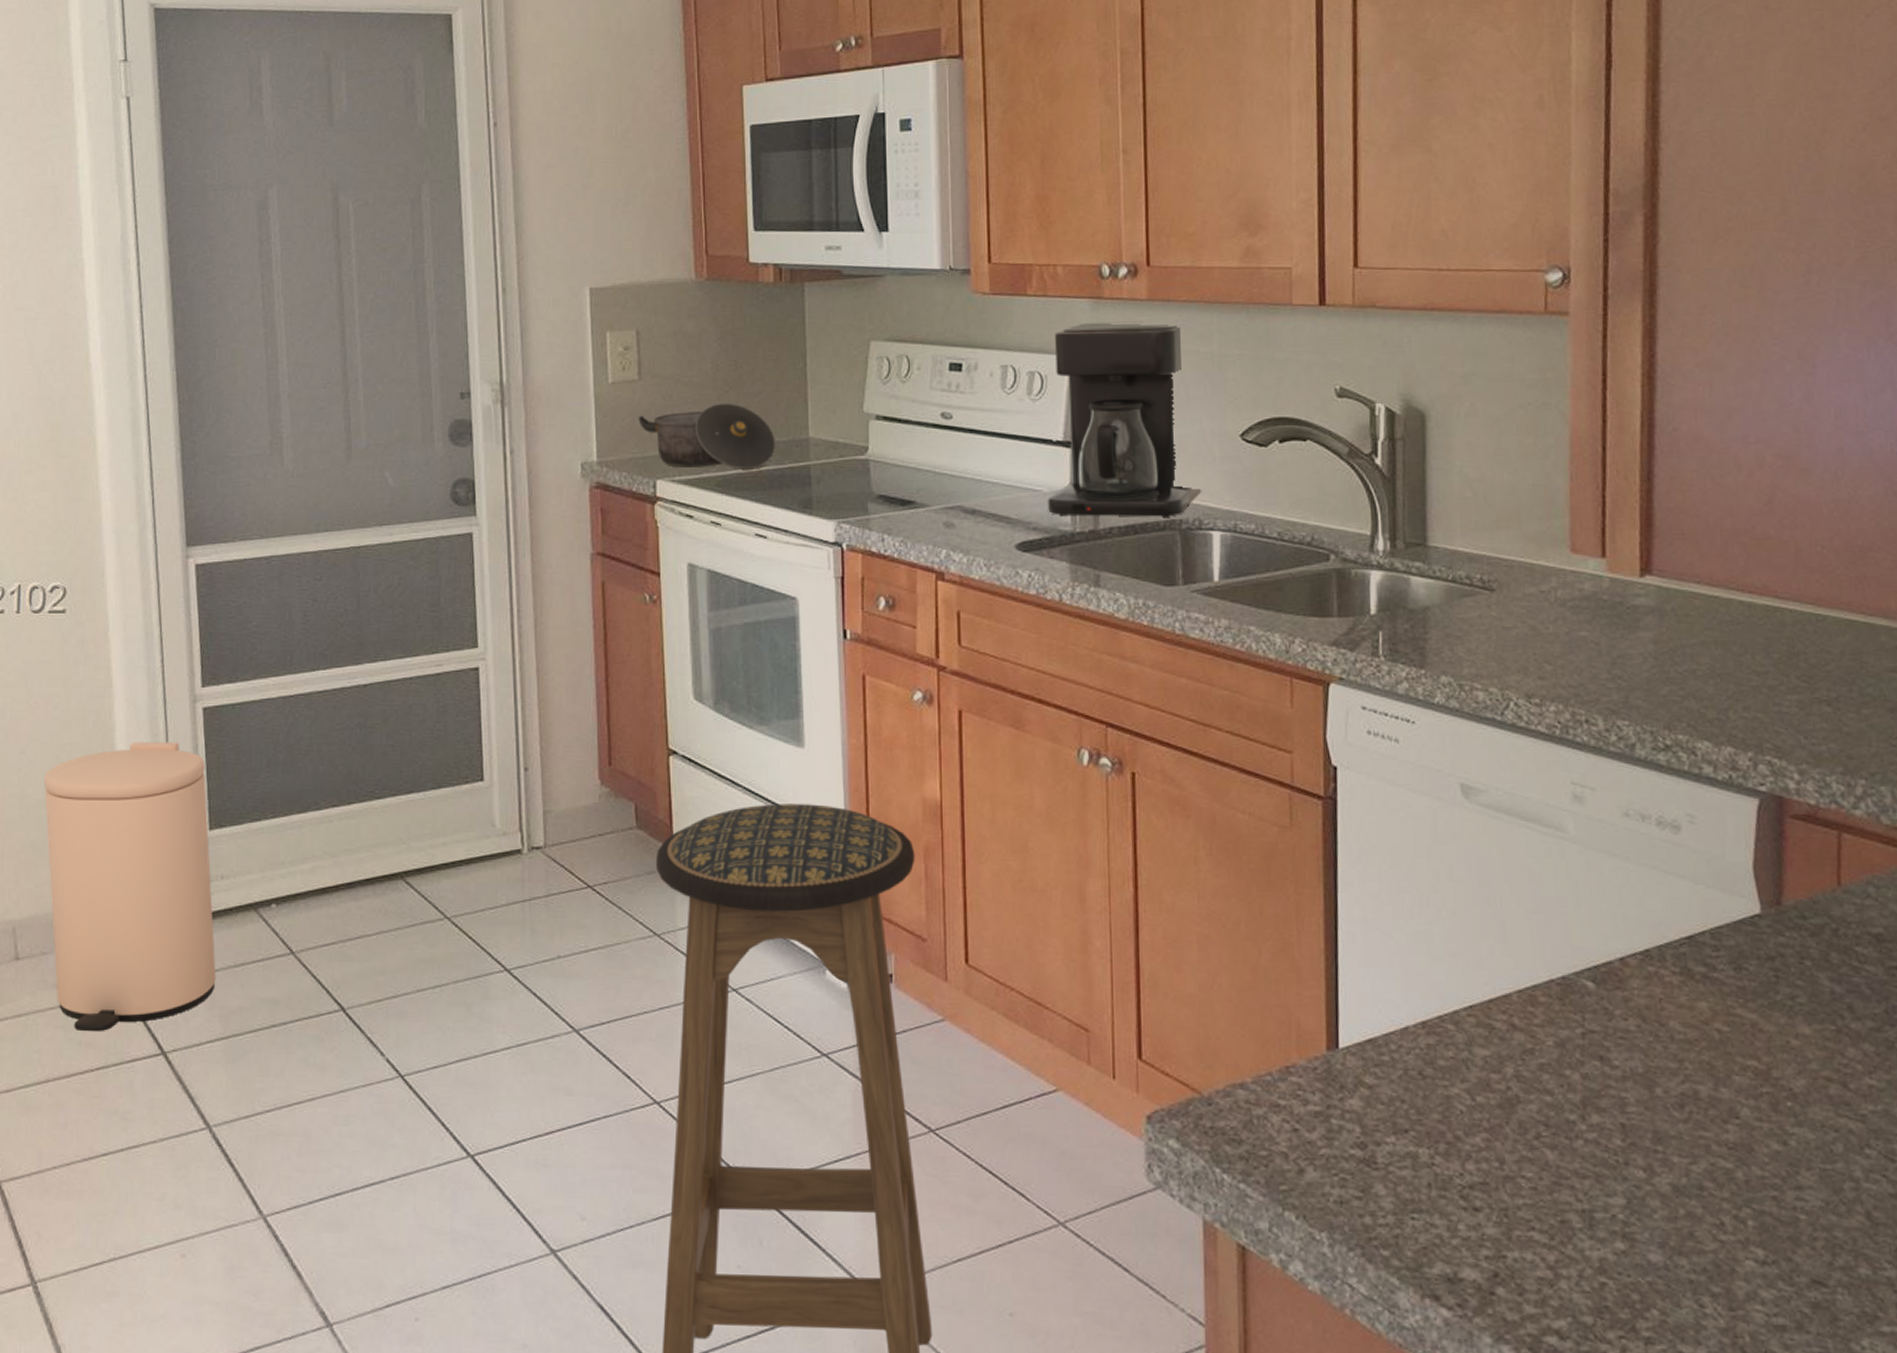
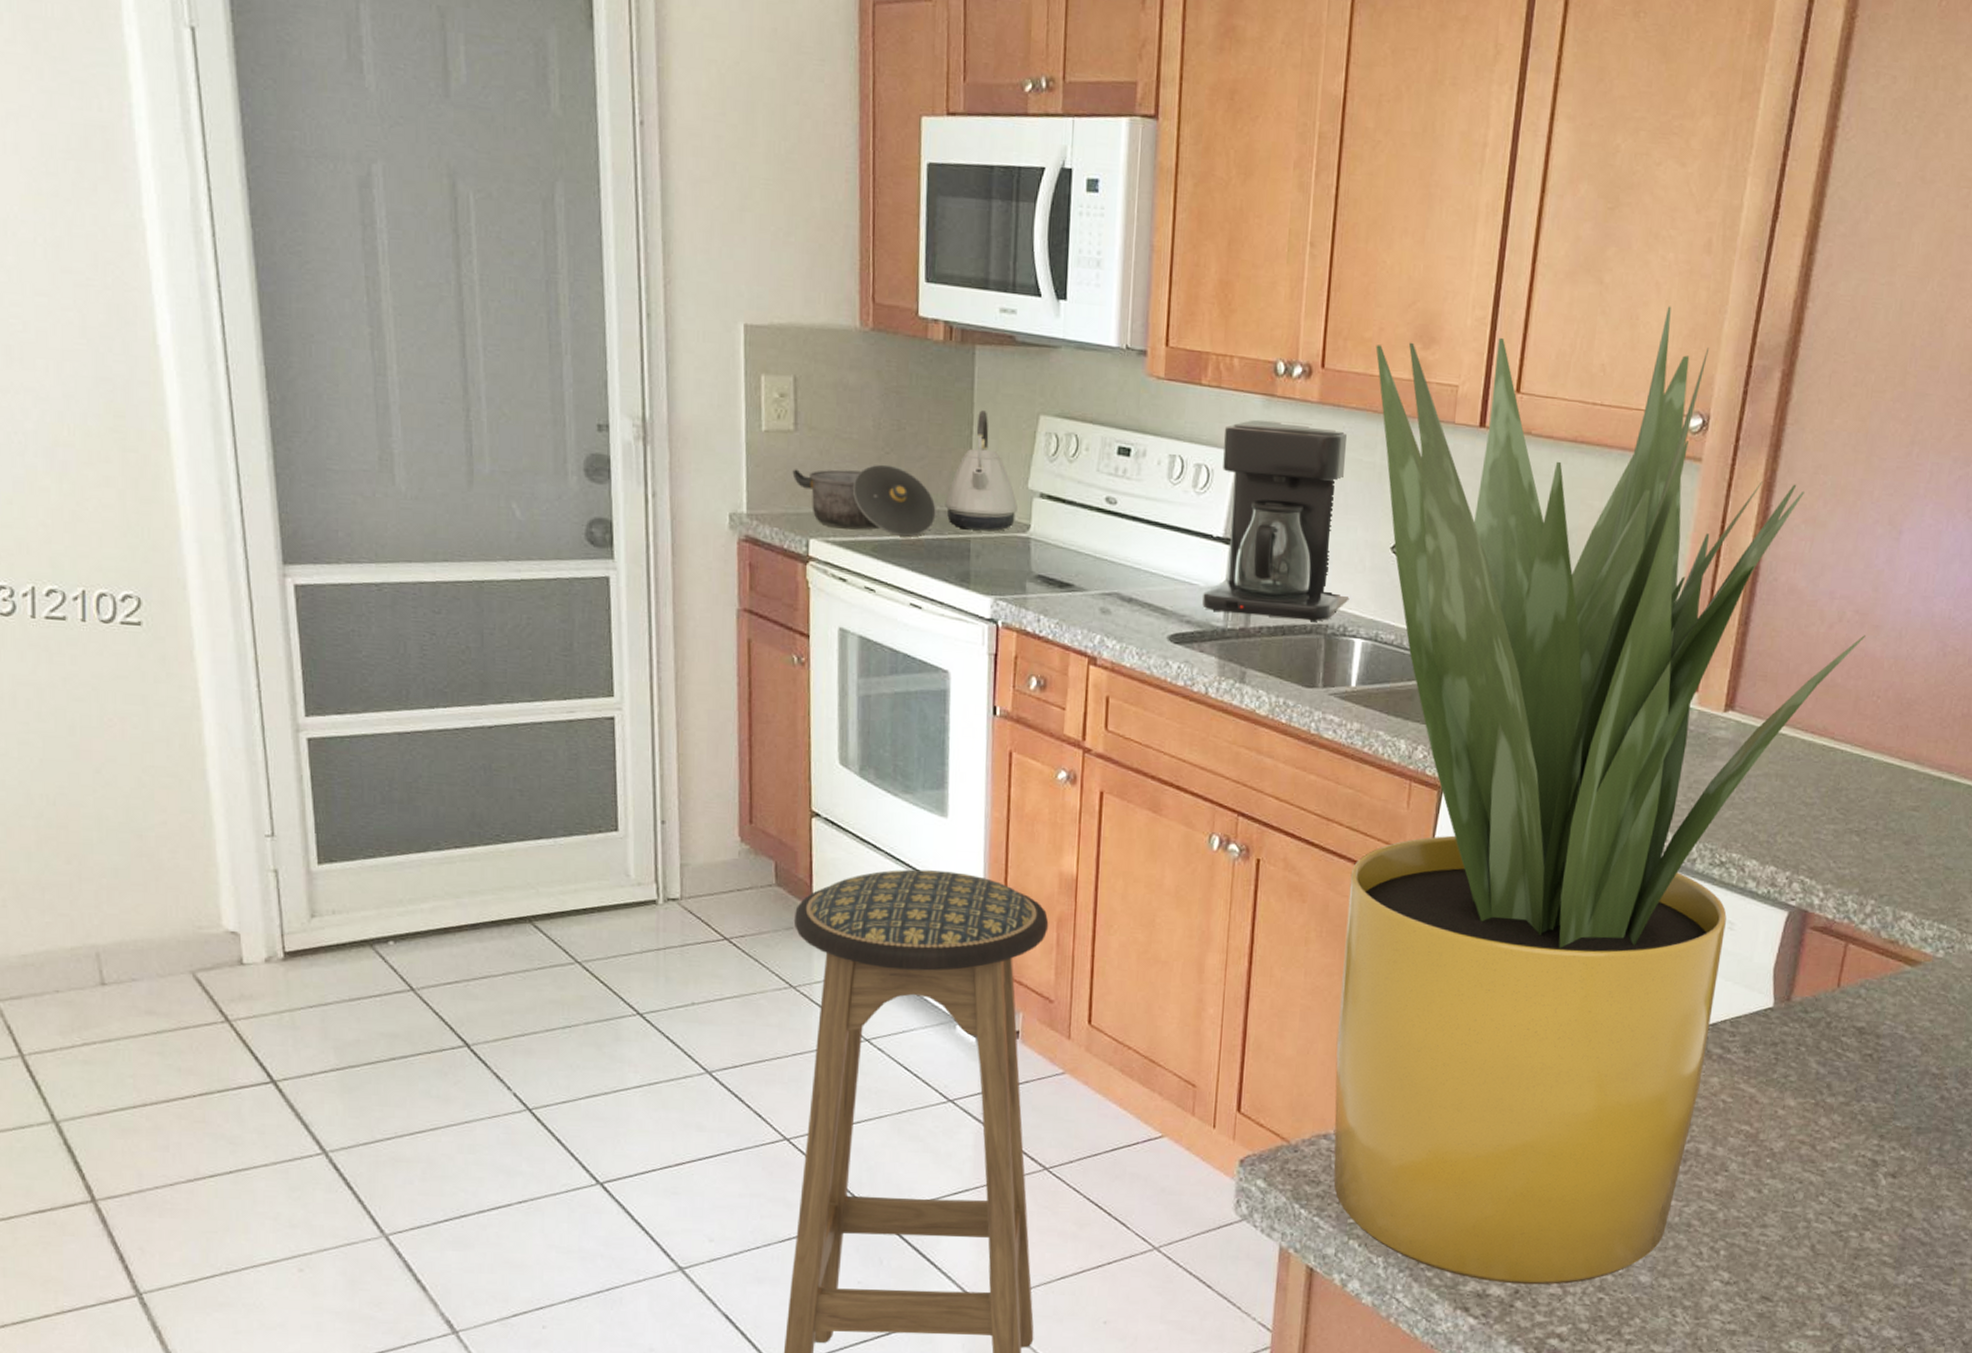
pedal bin: present [43,742,216,1032] -> none [124,769,329,1060]
kettle: none [784,342,854,457] -> present [945,410,1017,532]
planter: none [1200,165,1794,1266] -> present [1333,306,1865,1285]

